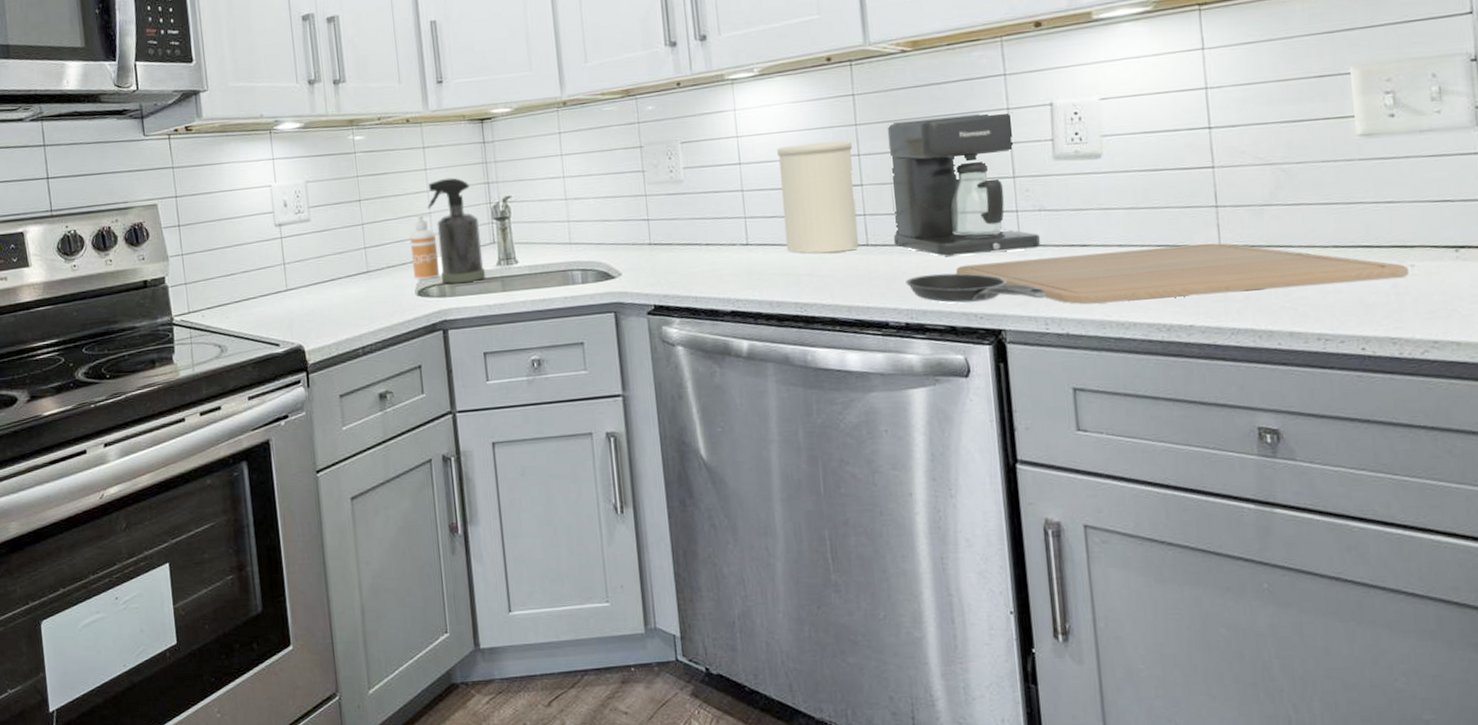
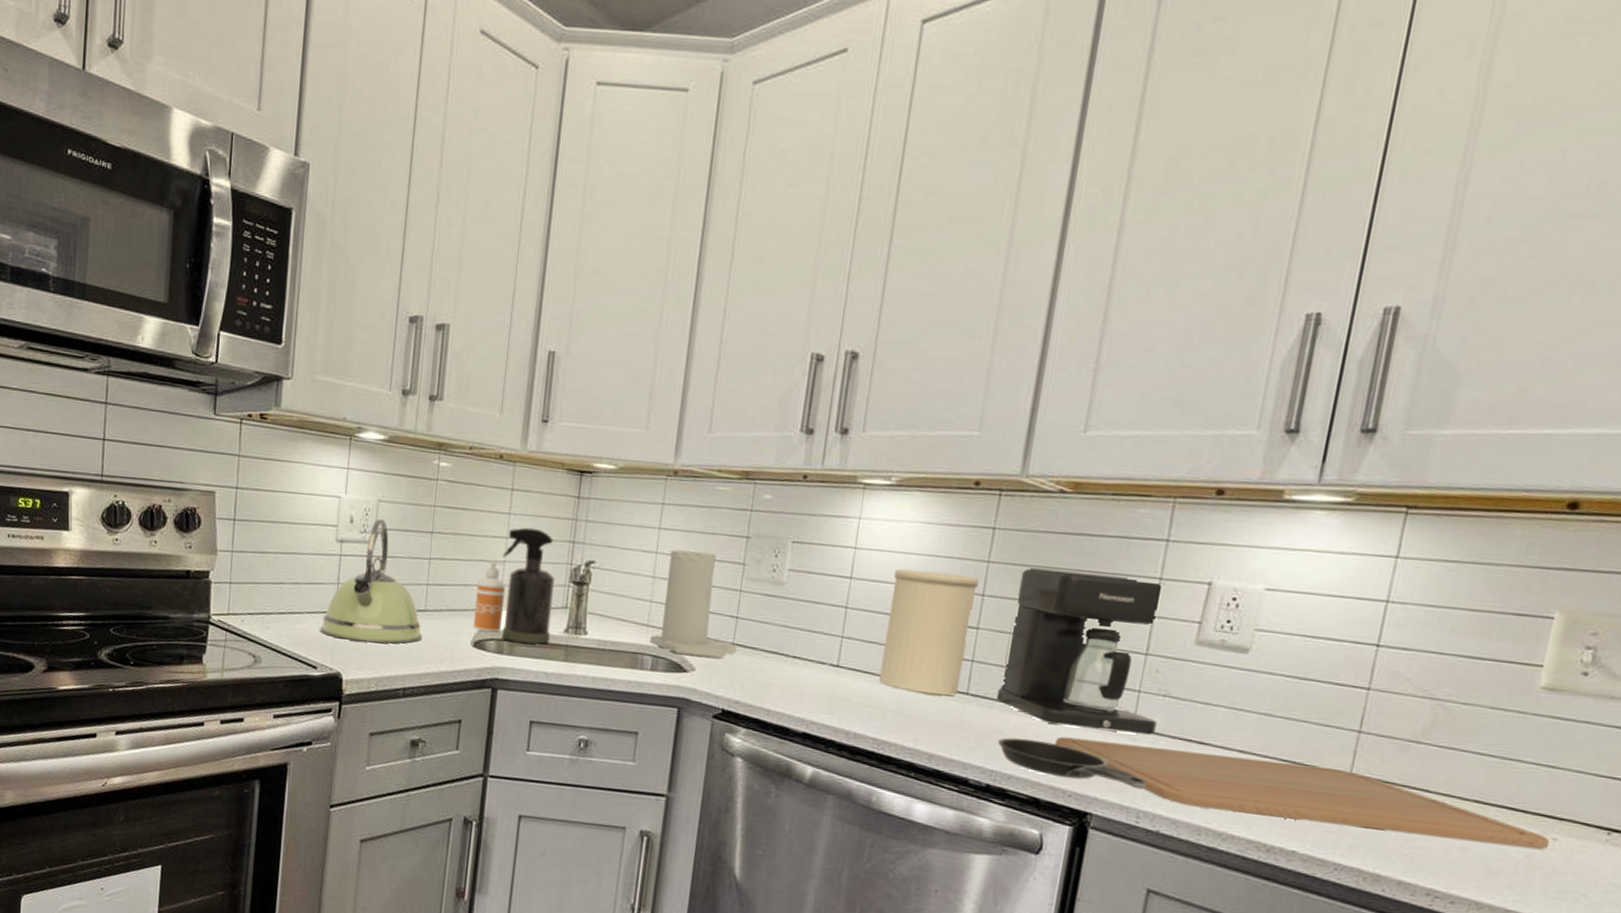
kettle: none [275,198,369,314] -> present [320,519,422,644]
paper towel: none [575,167,655,263] -> present [650,549,737,658]

